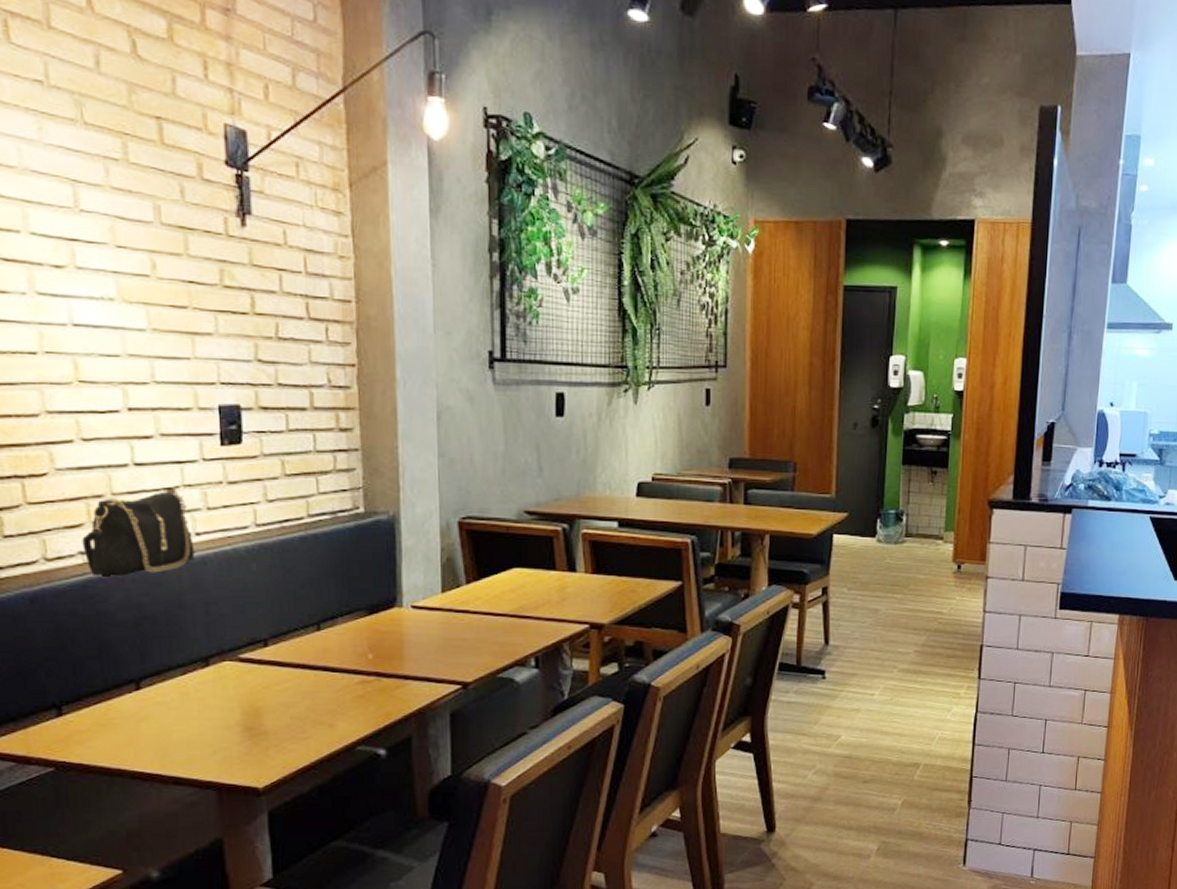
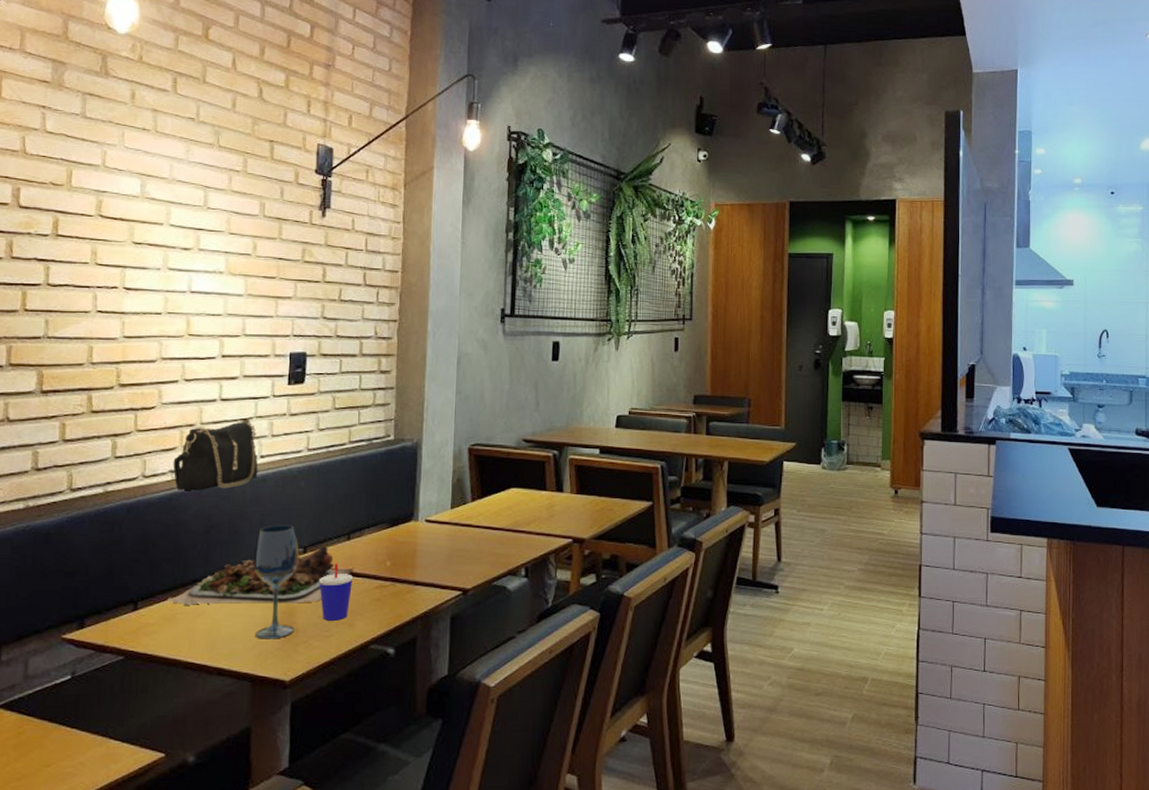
food platter: none [97,637,327,709] -> present [166,545,353,605]
wineglass: none [202,613,263,744] -> present [253,524,299,639]
beverage cup: none [286,657,329,721] -> present [318,563,354,621]

